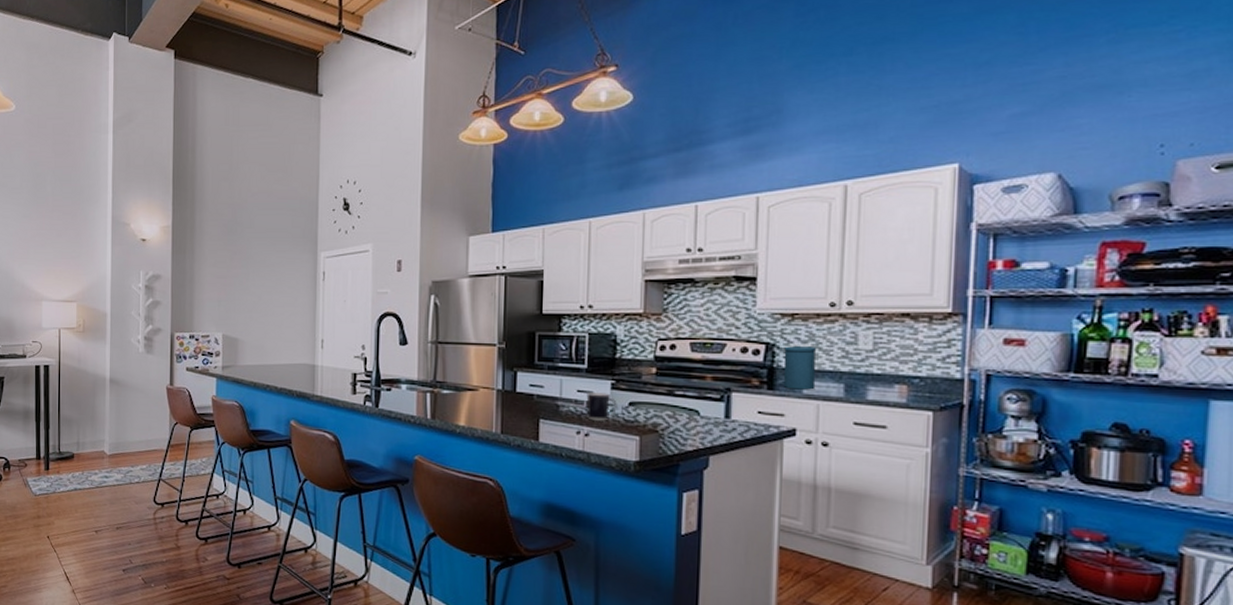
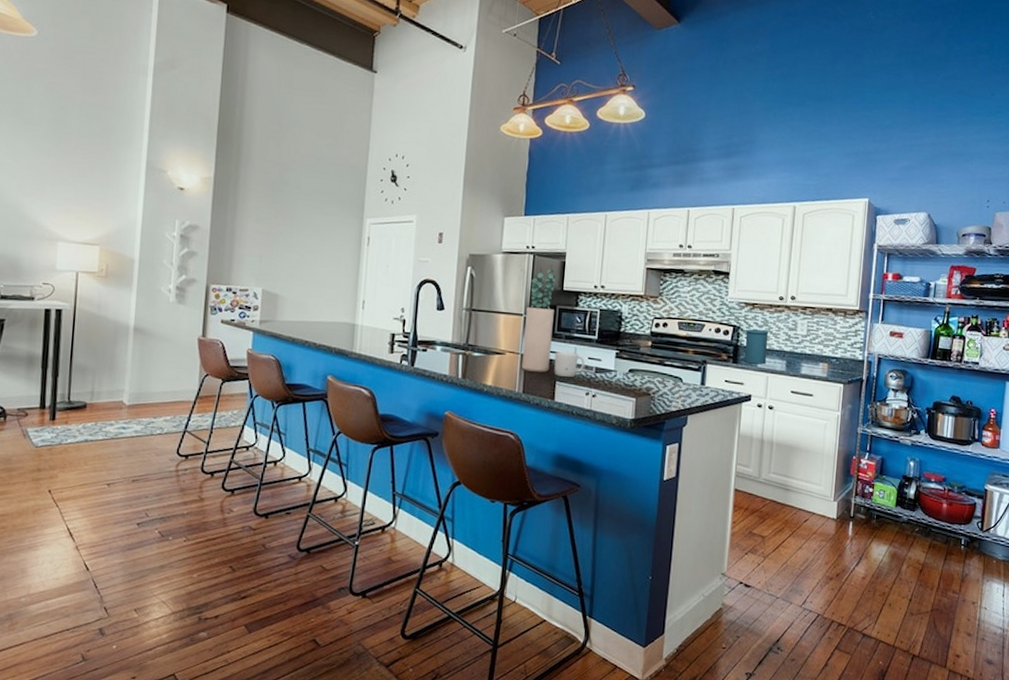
vase: none [498,285,533,410] -> present [522,264,556,373]
mug: none [536,384,573,415] -> present [554,351,585,378]
mug: present [586,392,617,421] -> none [595,360,620,385]

